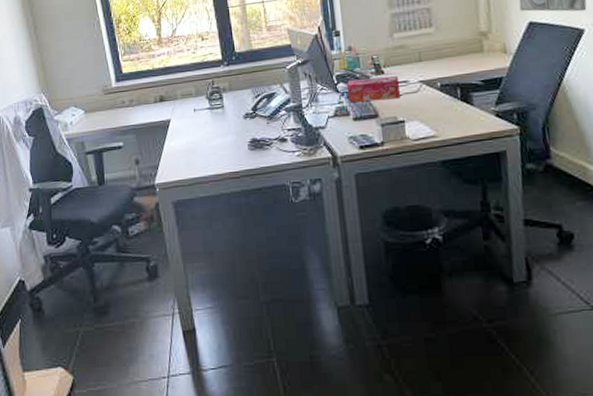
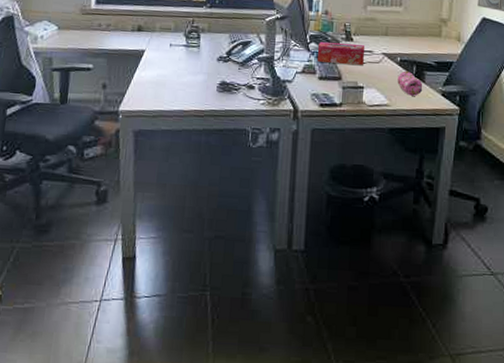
pencil case: none [441,95,473,122] -> present [397,70,423,96]

